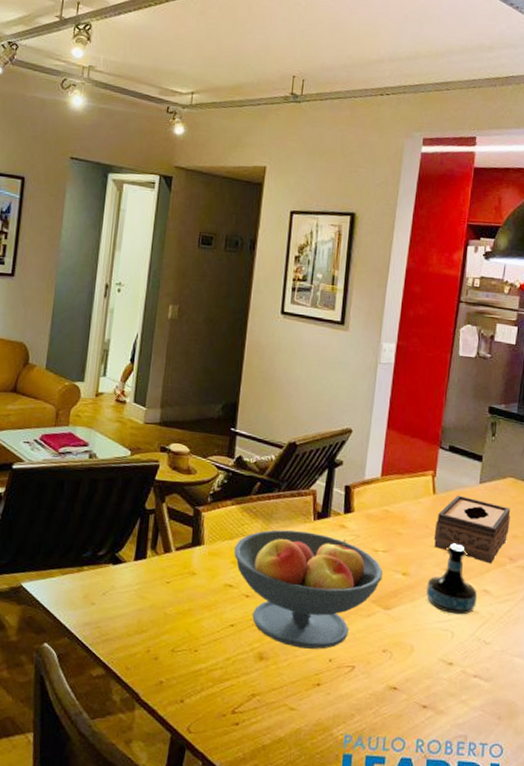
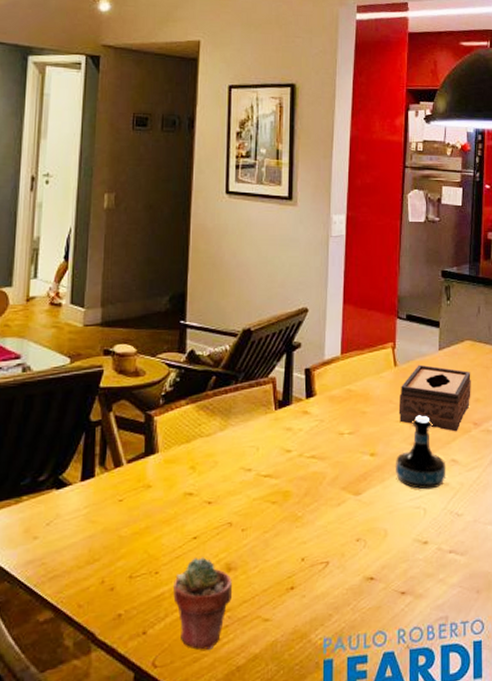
potted succulent: none [209,643,263,727] -> present [173,557,232,651]
fruit bowl: present [233,529,383,649] -> none [191,423,350,552]

